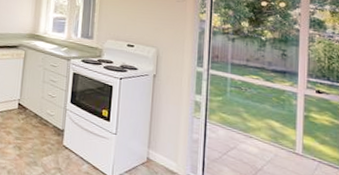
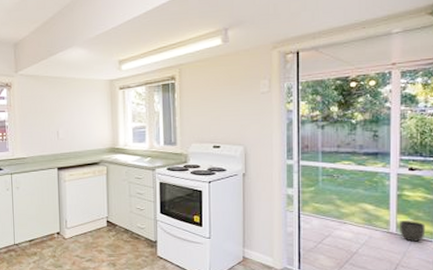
planter: none [306,142,332,167] -> present [400,221,426,242]

